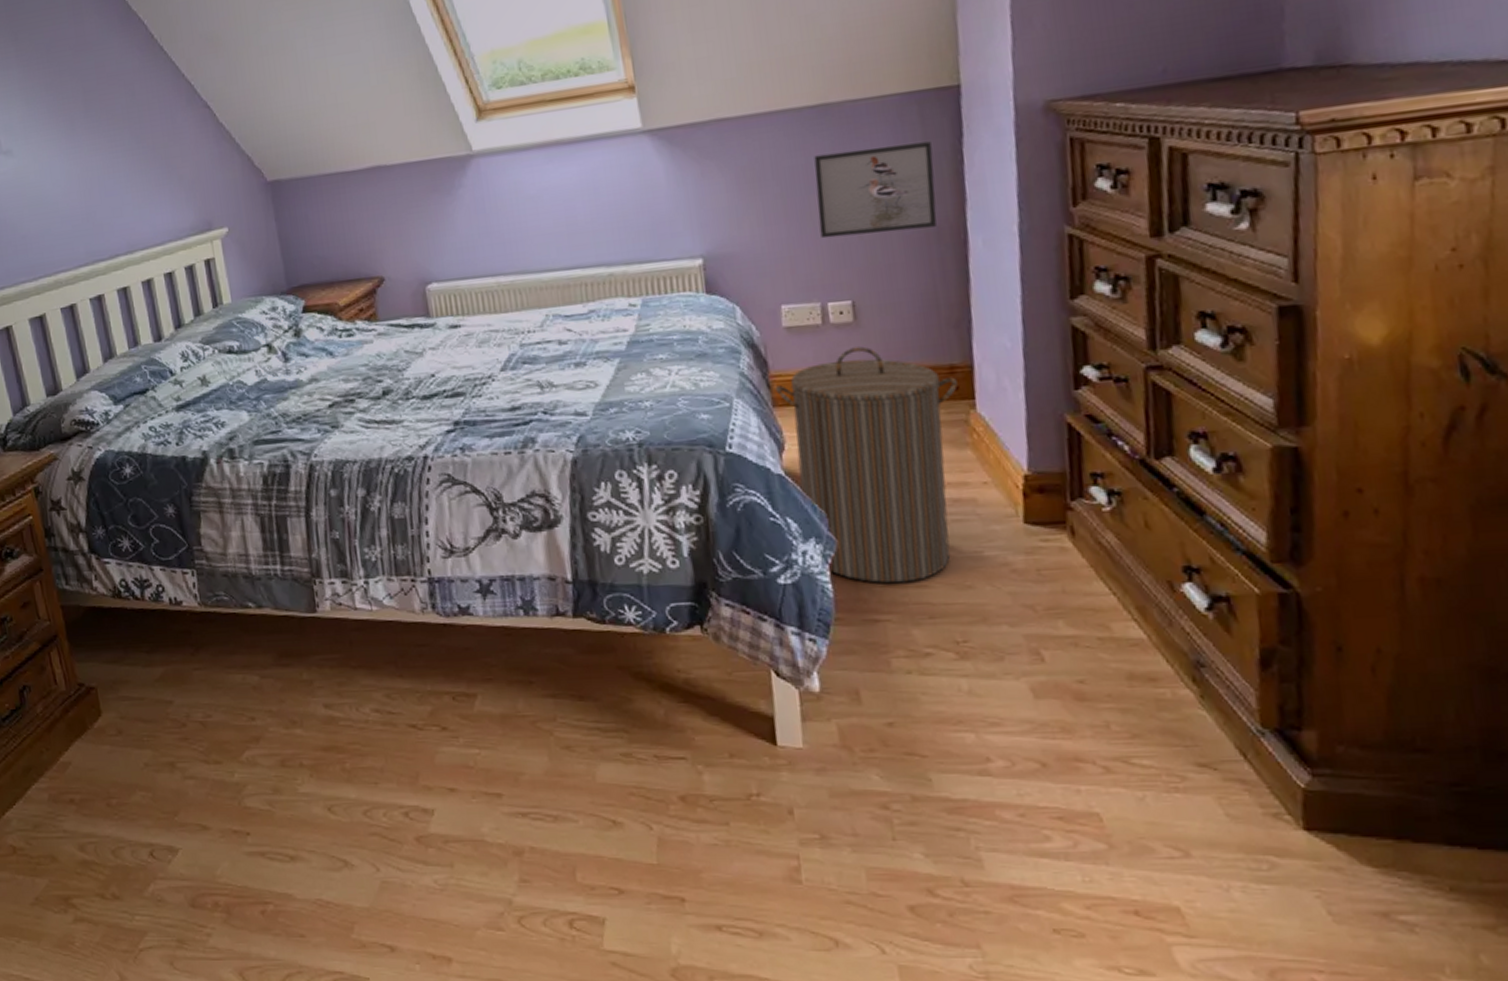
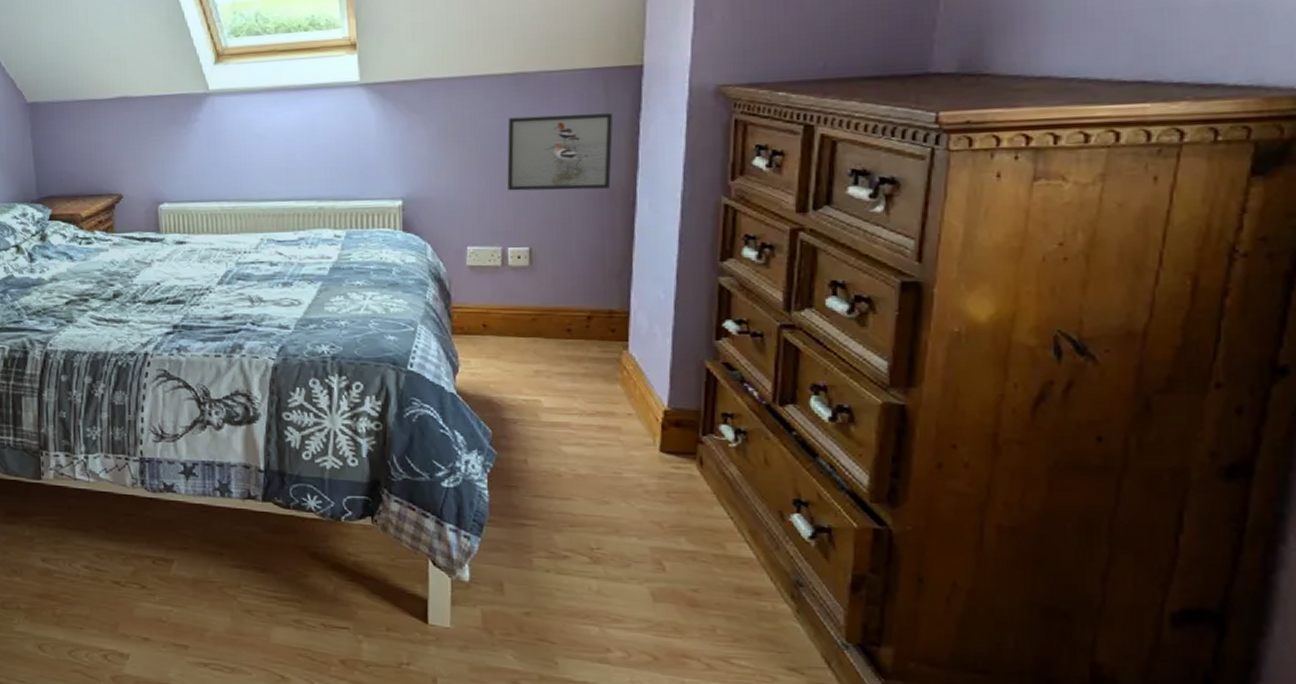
laundry hamper: present [775,346,958,583] -> none [455,288,614,495]

